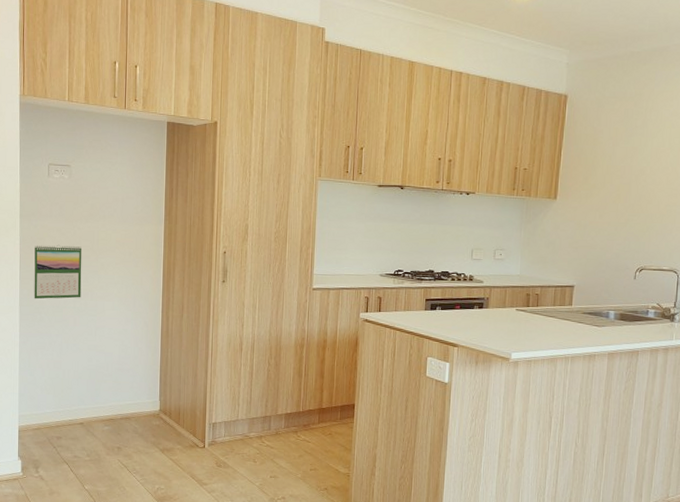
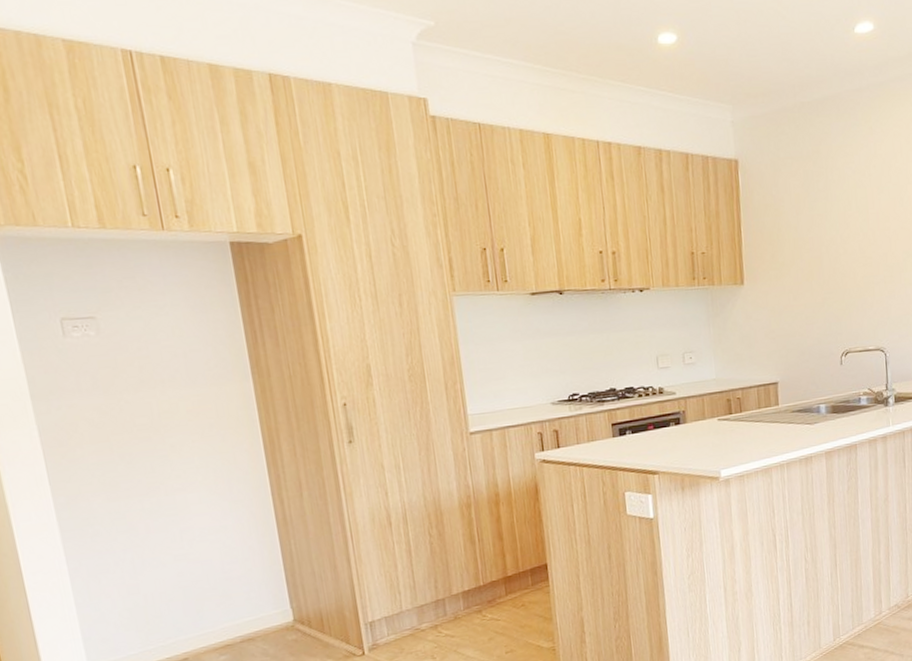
calendar: present [34,244,82,299] -> none [63,426,150,508]

